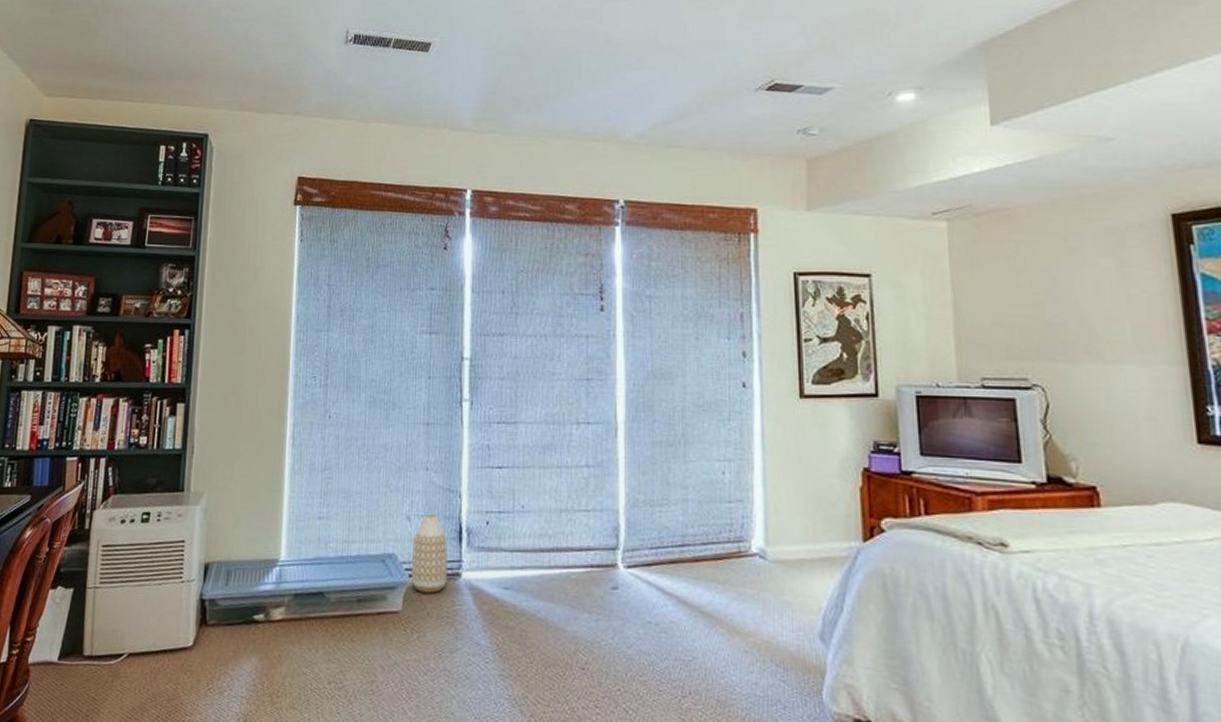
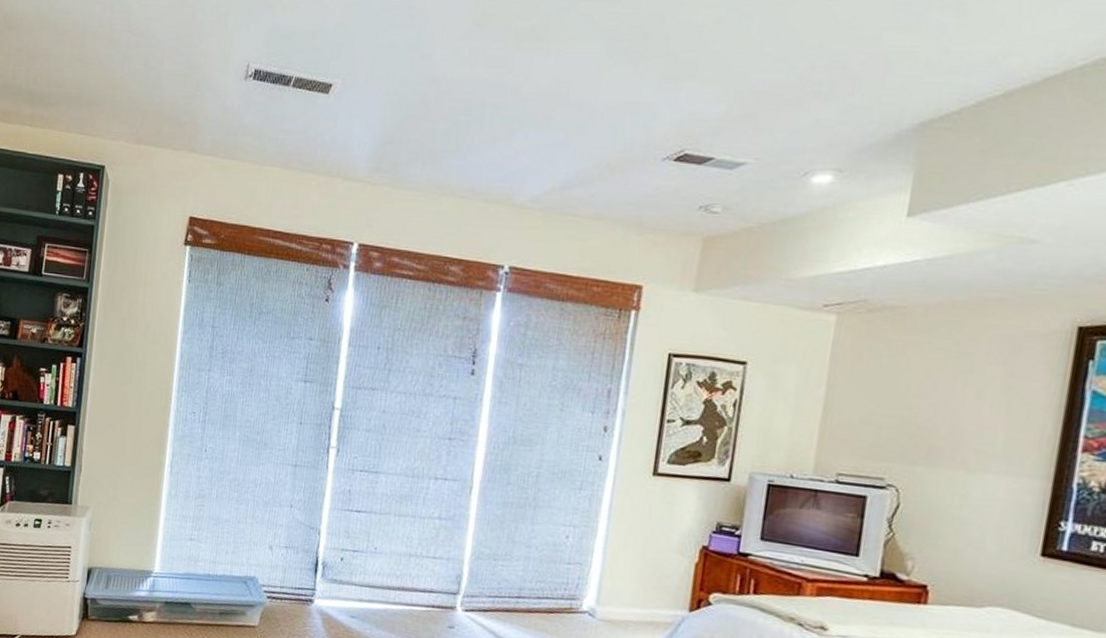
vase: present [411,513,448,593] -> none [269,545,304,615]

